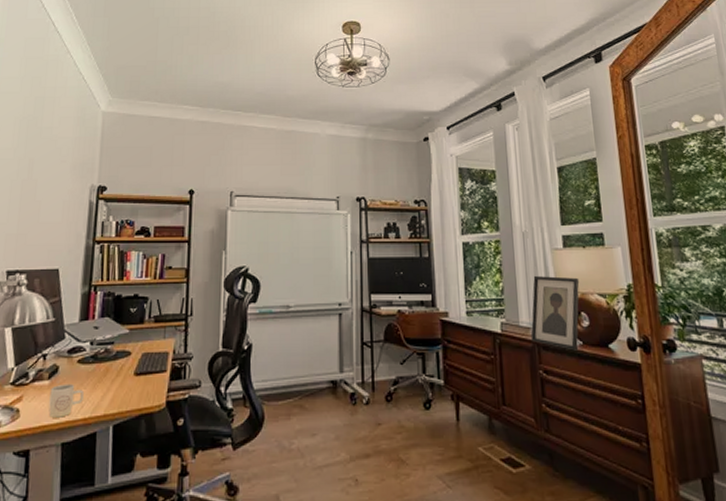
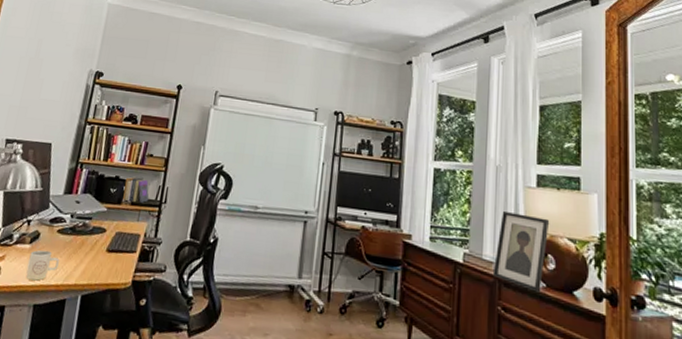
books: none [145,292,174,320] -> present [123,176,149,203]

